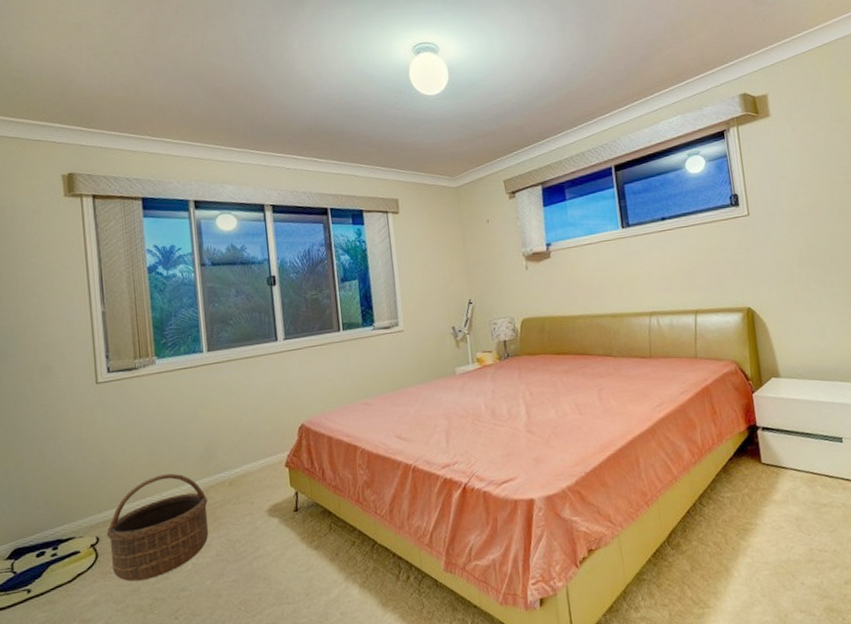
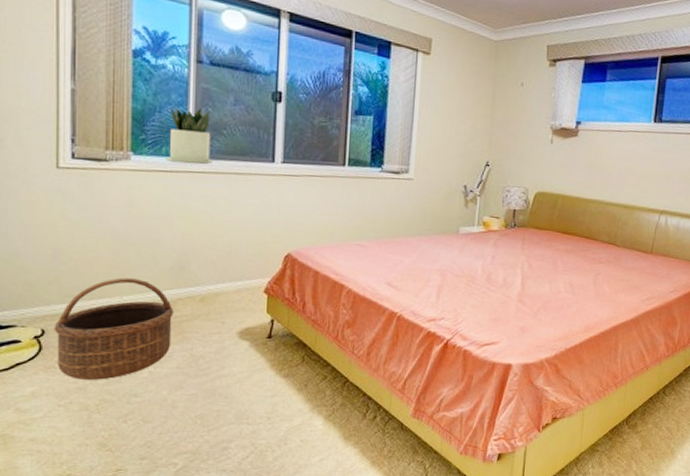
planter: none [183,305,225,359] -> present [165,106,213,165]

